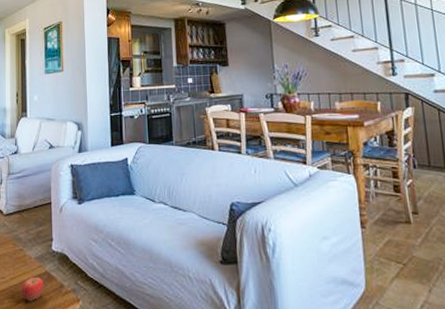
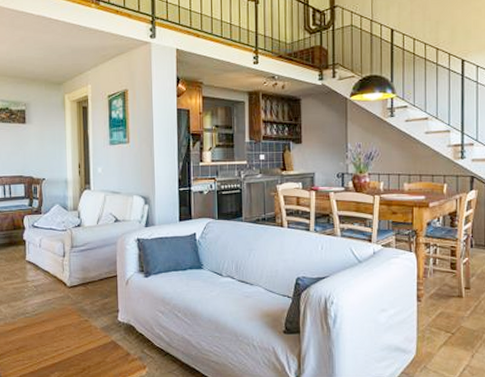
fruit: present [21,276,44,301] -> none [87,345,111,368]

